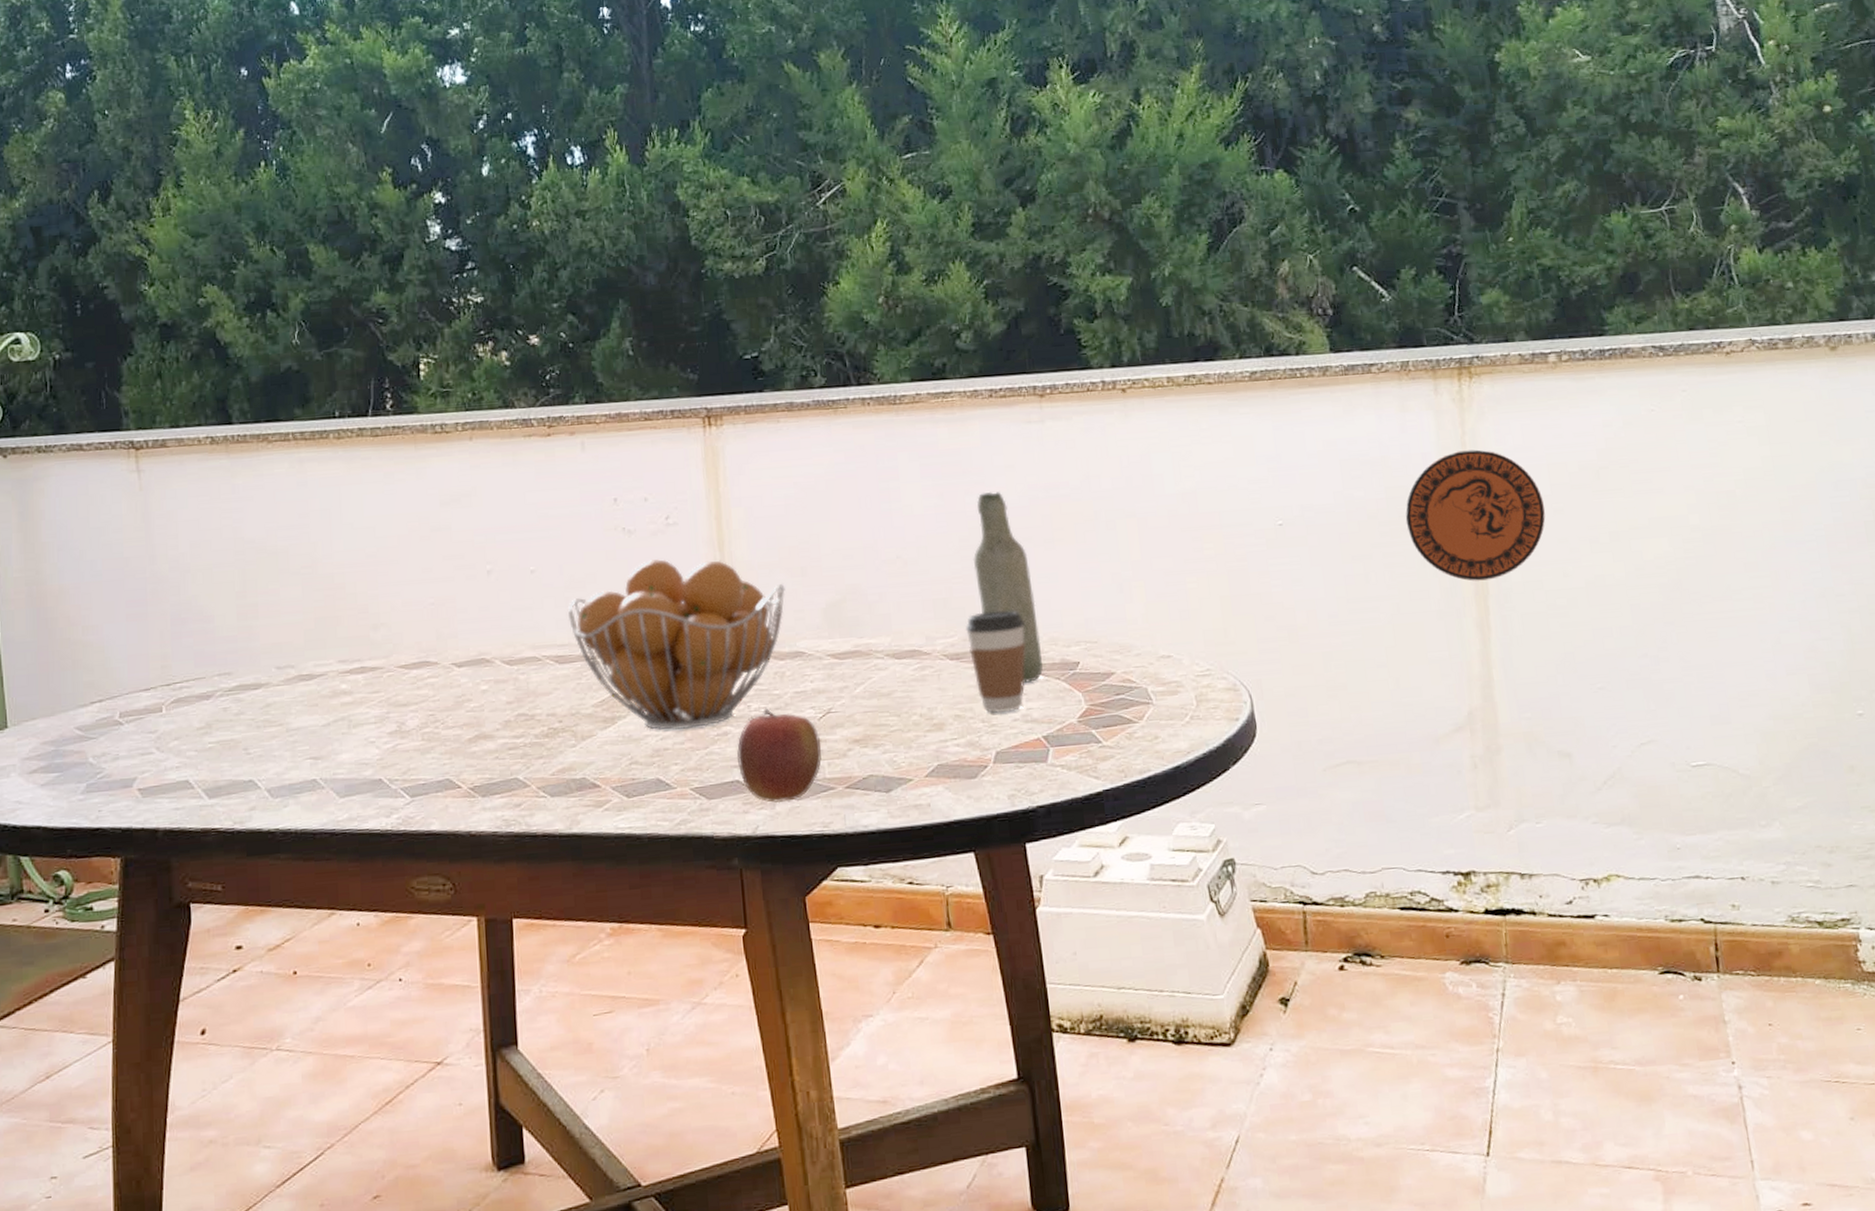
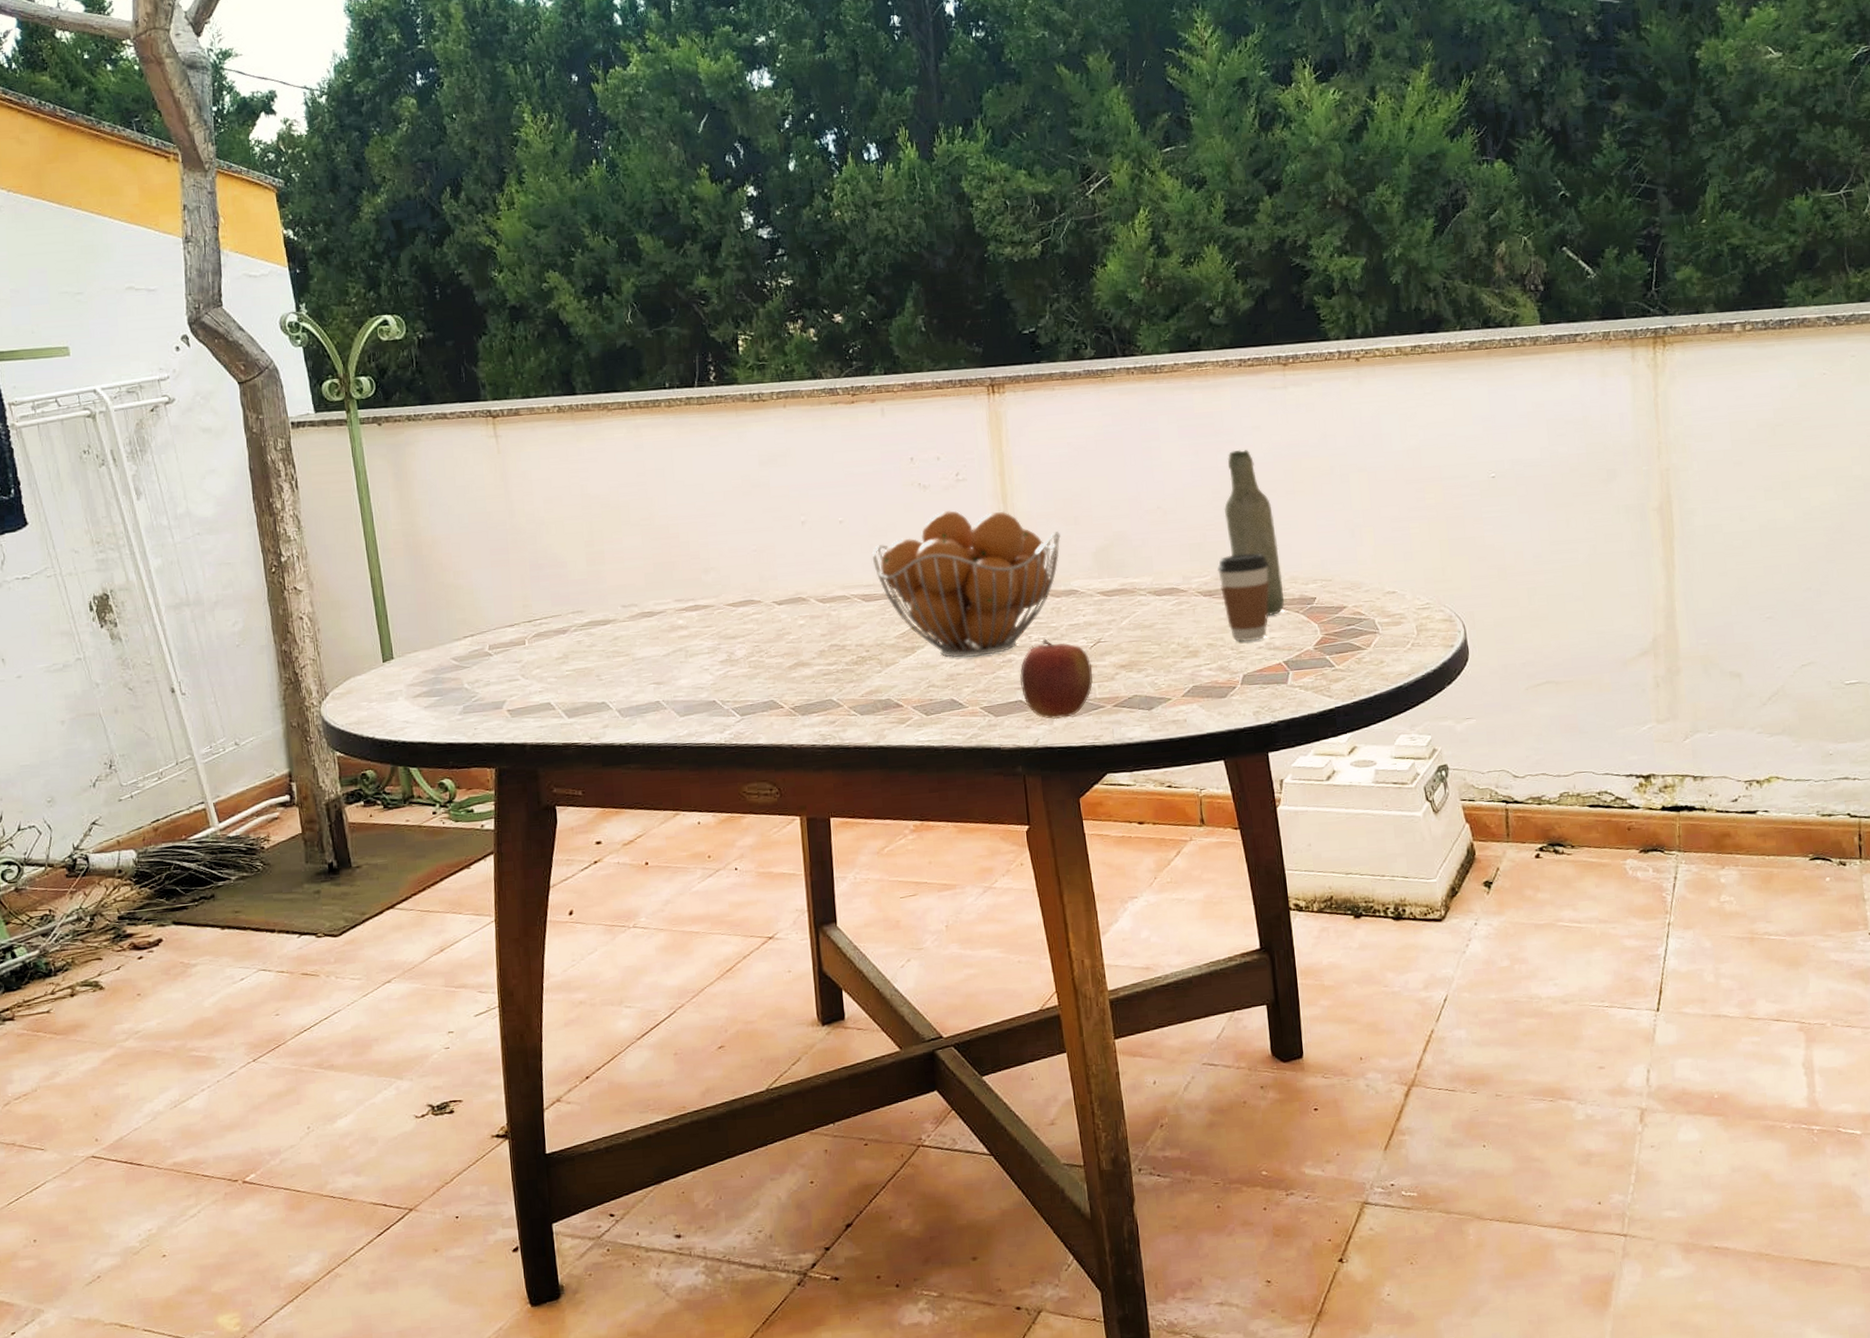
decorative plate: present [1405,449,1546,581] -> none [1603,410,1726,526]

